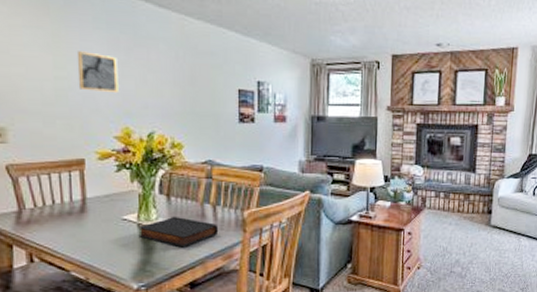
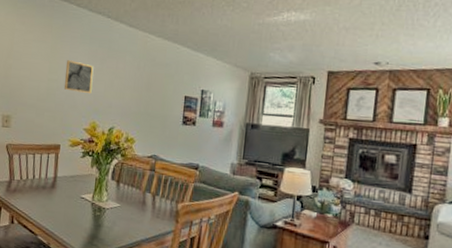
book: present [138,216,219,248] -> none [91,200,156,229]

